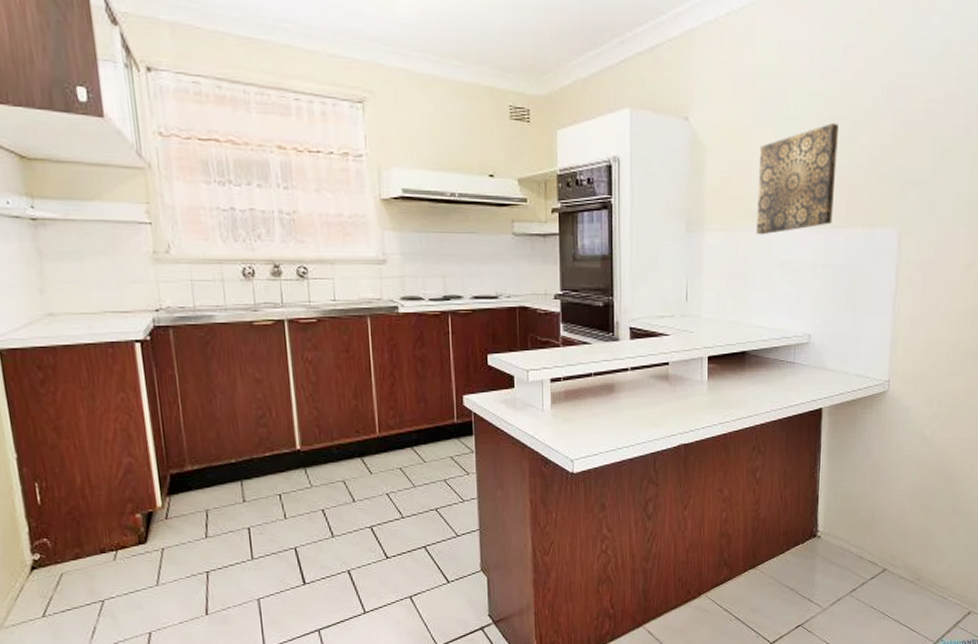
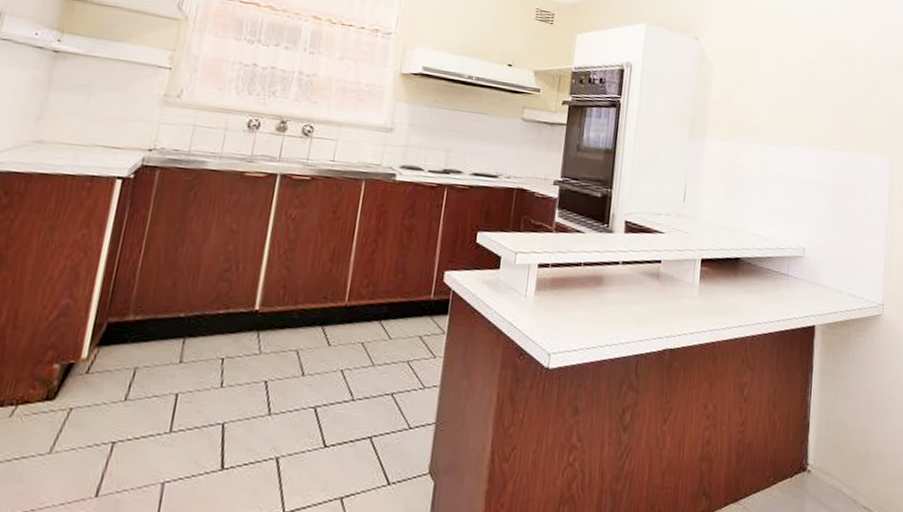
wall art: present [756,123,839,235] -> none [756,58,835,148]

